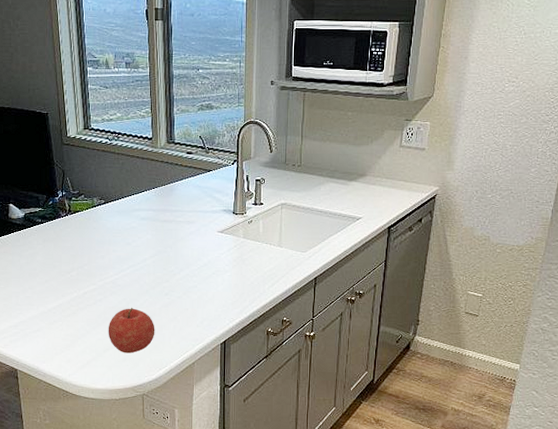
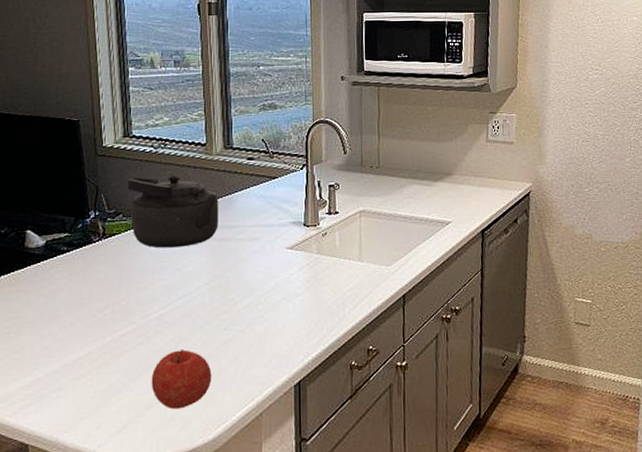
kettle: none [87,164,162,226] -> present [127,174,219,248]

